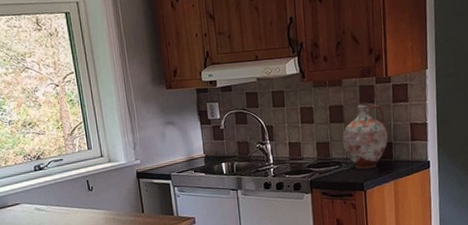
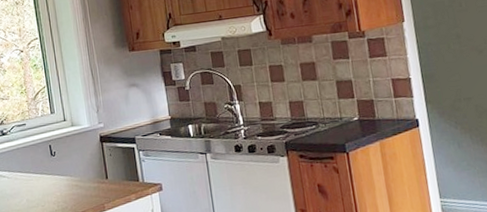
ceramic jug: present [342,101,388,170] -> none [316,57,368,130]

